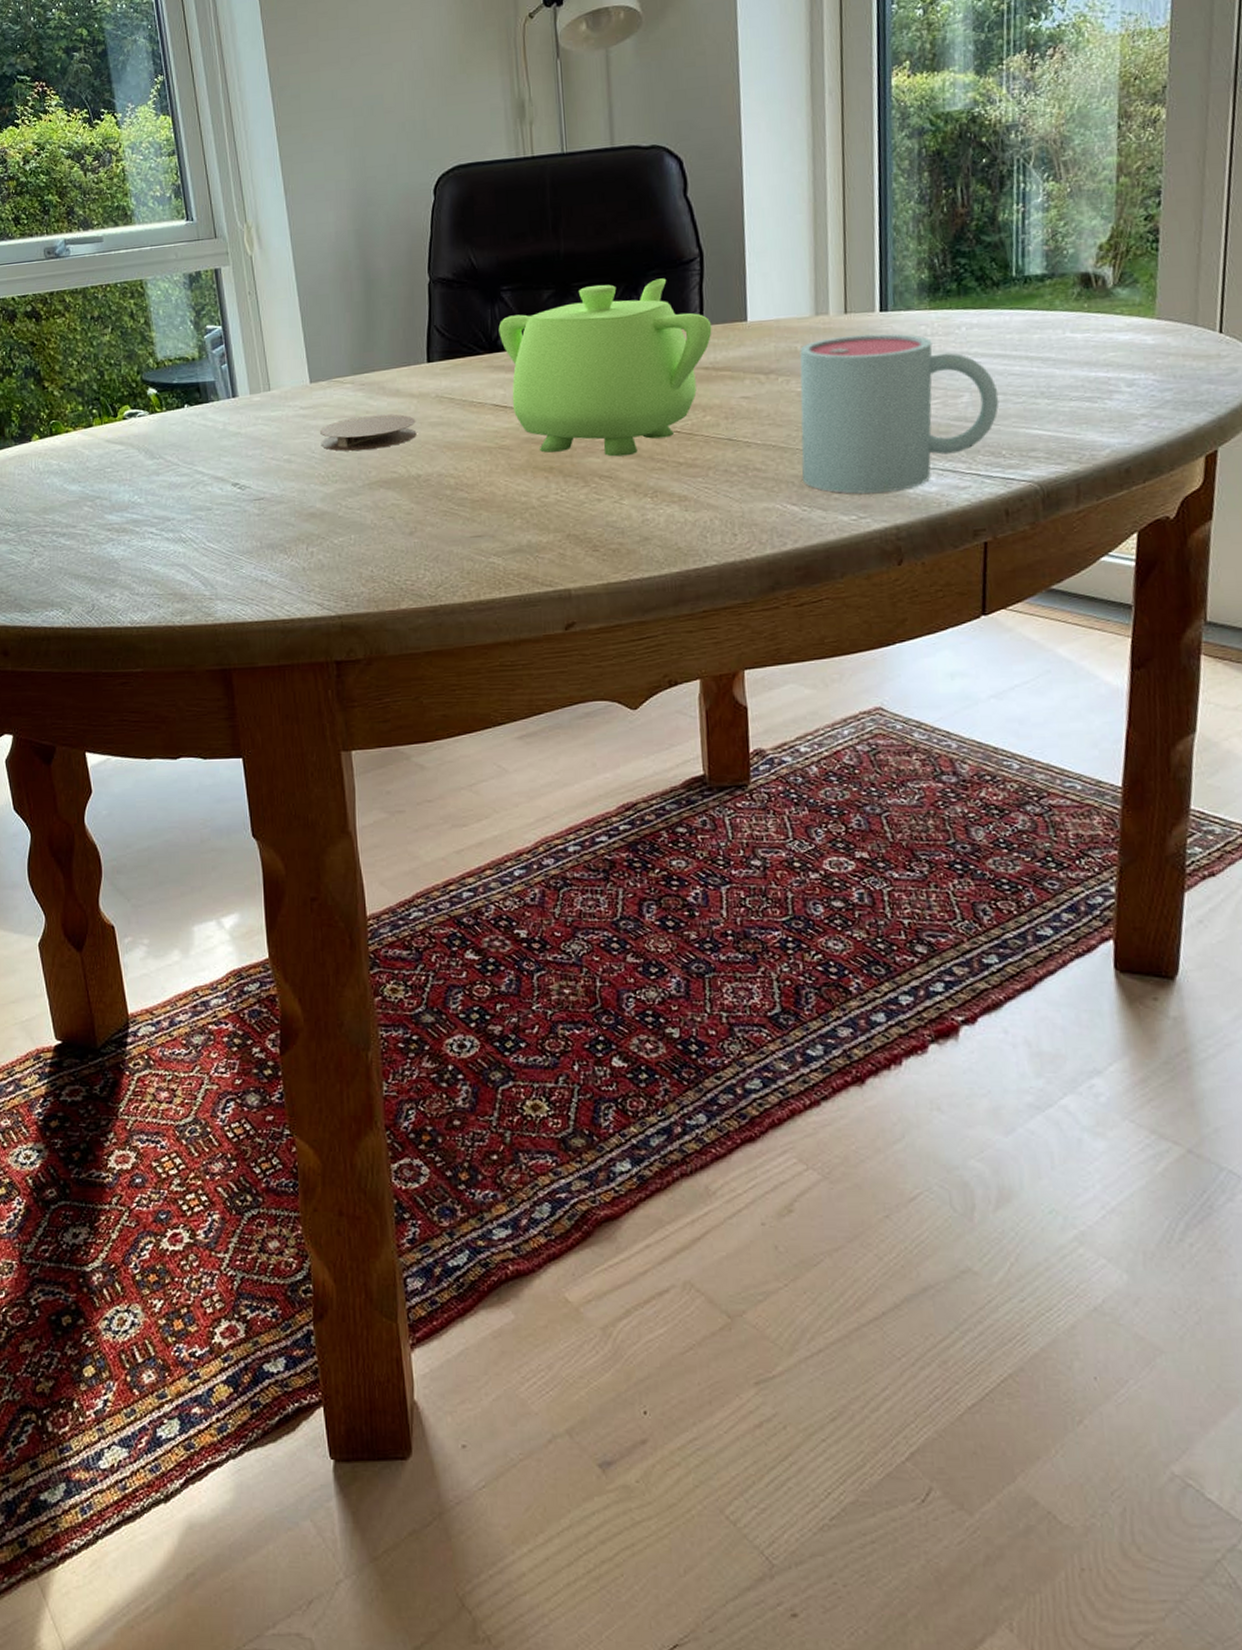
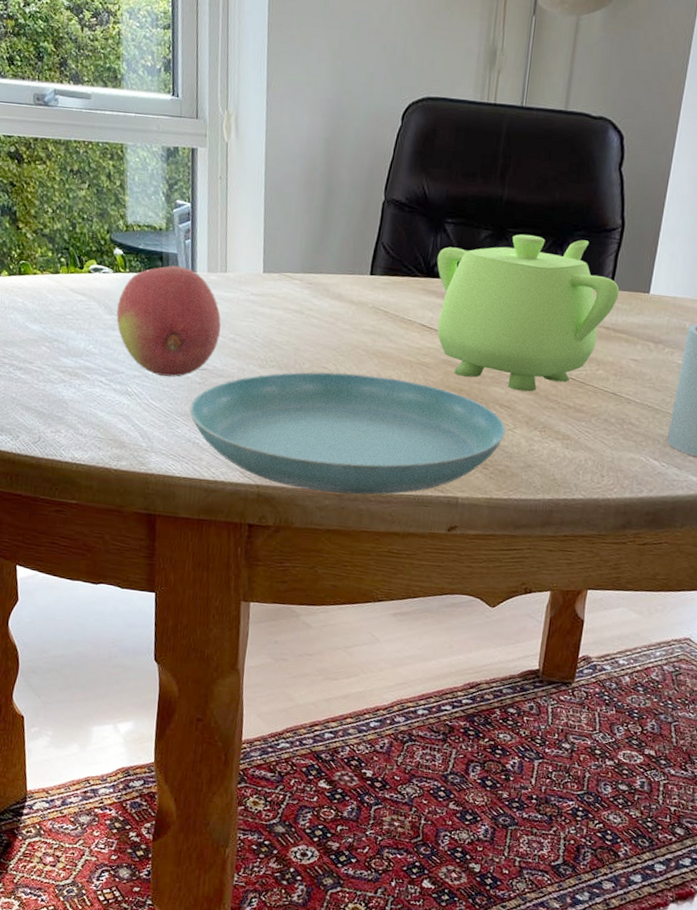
fruit: none [158,393,273,515] -> present [116,265,221,377]
saucer: none [252,469,612,611] -> present [190,372,506,495]
coaster: present [319,414,417,451] -> none [264,312,352,345]

